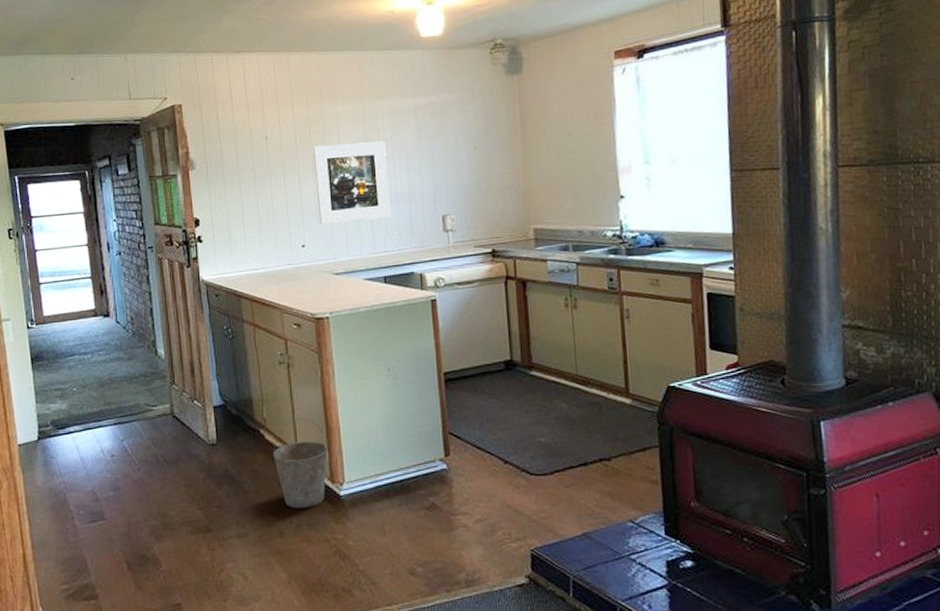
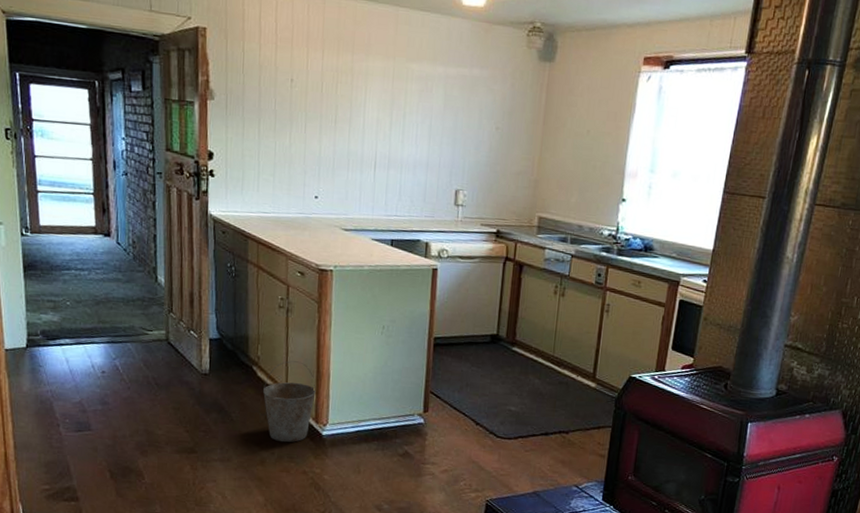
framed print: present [314,141,391,225] -> none [335,98,411,183]

